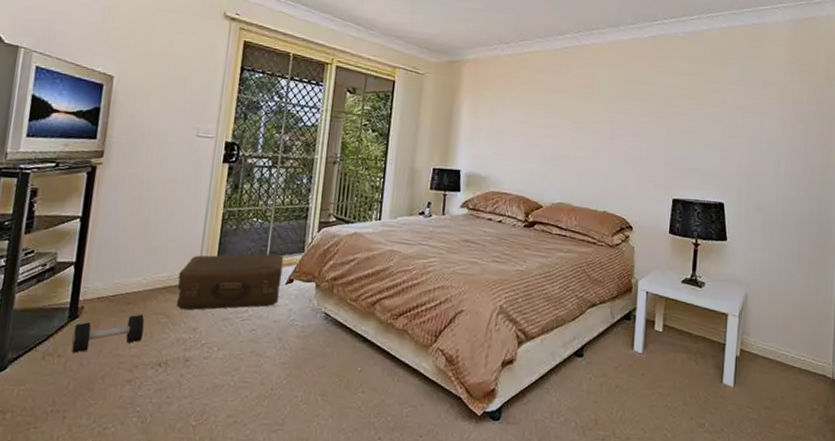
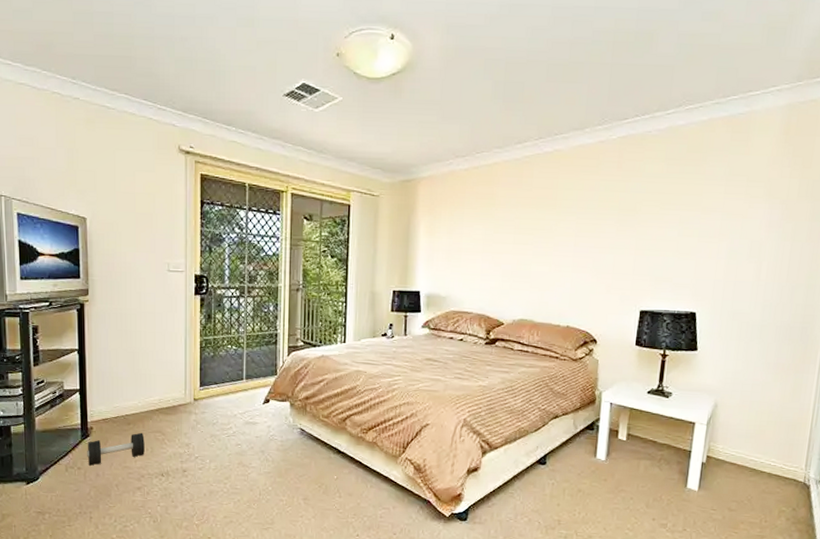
suitcase: present [177,253,284,310] -> none [168,377,259,428]

